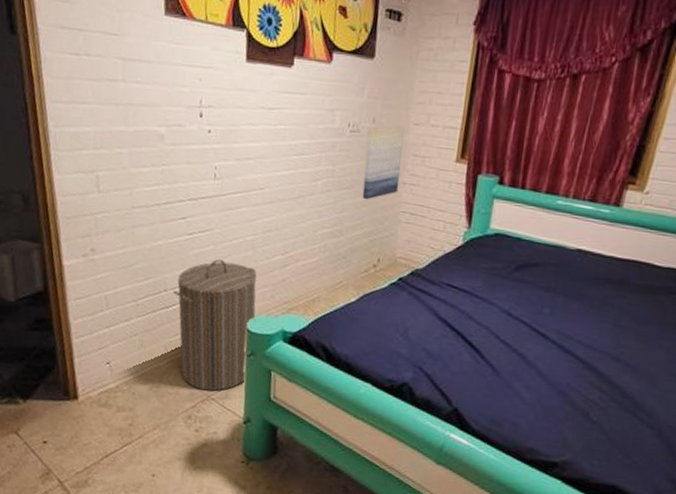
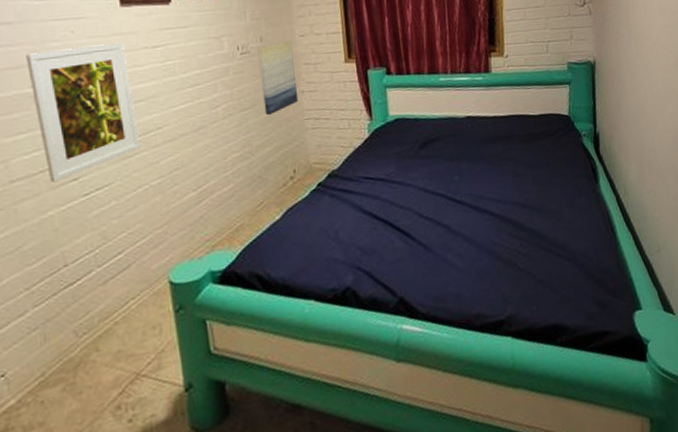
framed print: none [158,94,243,217] -> present [26,43,140,183]
laundry hamper: present [173,258,257,391] -> none [75,212,180,369]

